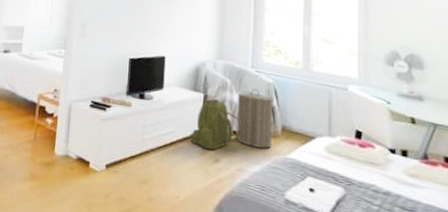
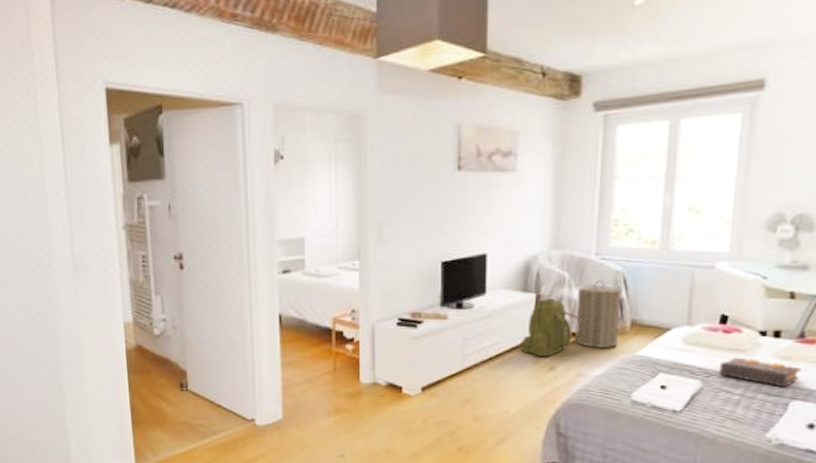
book: none [358,170,430,204] -> present [718,357,802,388]

